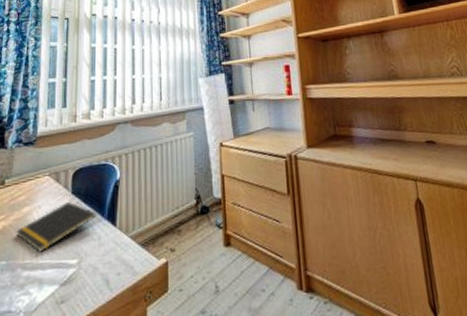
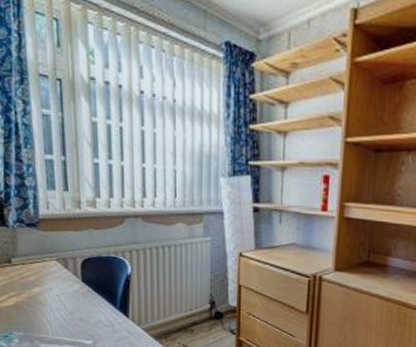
notepad: present [16,202,97,252] -> none [29,289,109,330]

